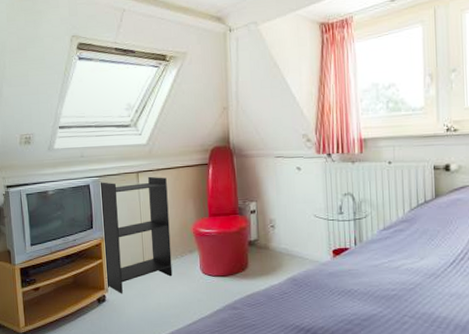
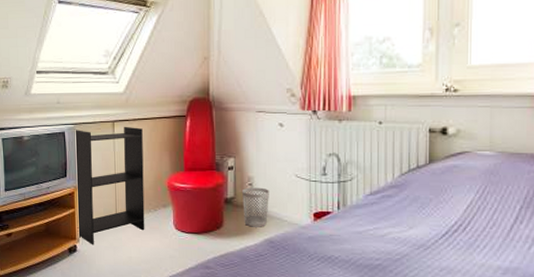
wastebasket: none [265,228,291,267] -> present [242,187,269,227]

